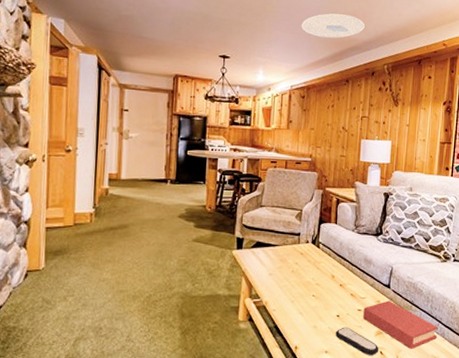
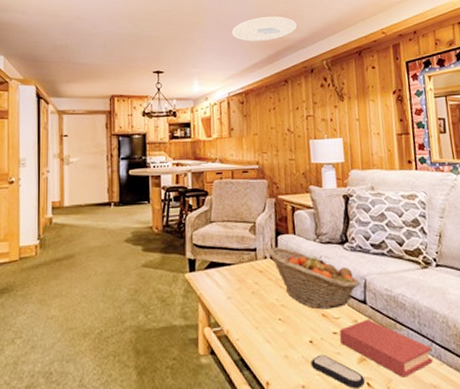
fruit basket: none [310,234,387,290] -> present [267,247,360,310]

